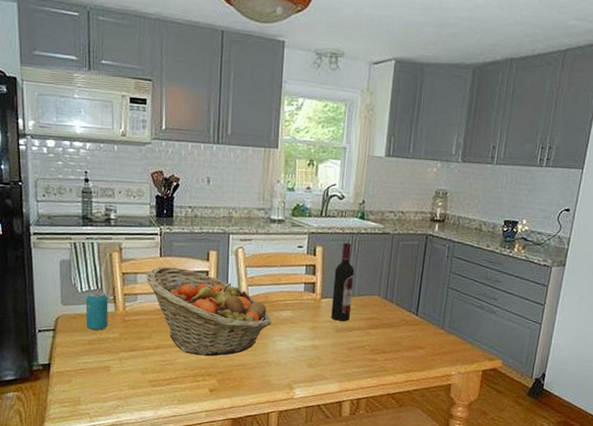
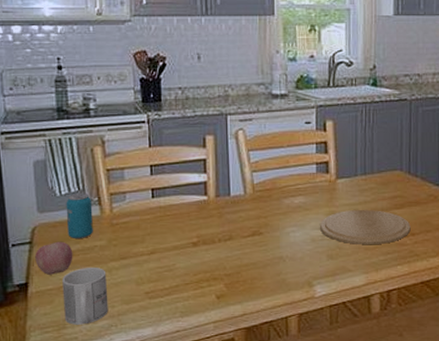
apple: none [57,331,90,359] -> present [35,241,73,275]
mug: none [79,355,117,403] -> present [62,268,108,325]
fruit basket: present [146,266,271,356] -> none [135,157,282,257]
plate: none [303,326,383,359] -> present [320,210,411,245]
wine bottle: present [331,242,355,321] -> none [349,113,371,203]

